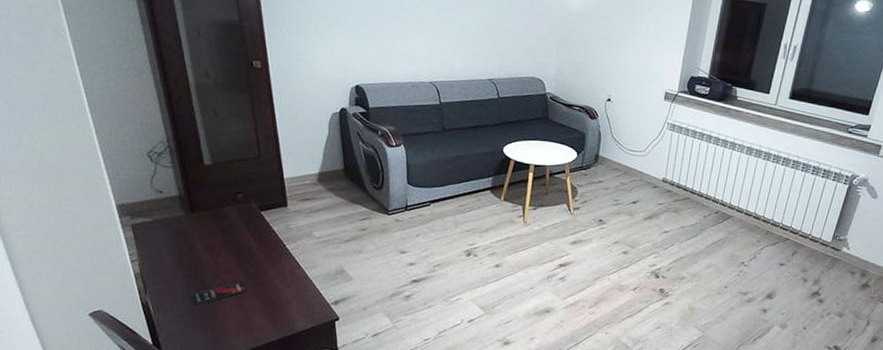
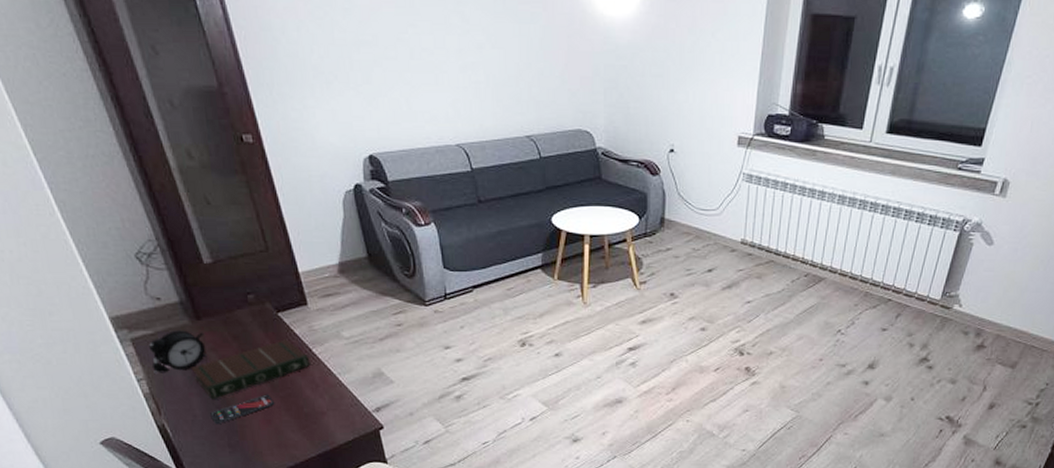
alarm clock: none [145,220,196,257] -> present [149,330,207,373]
book: none [179,235,283,283] -> present [191,339,310,399]

